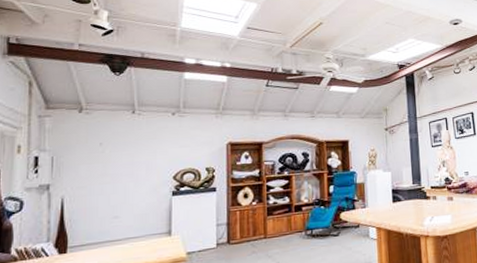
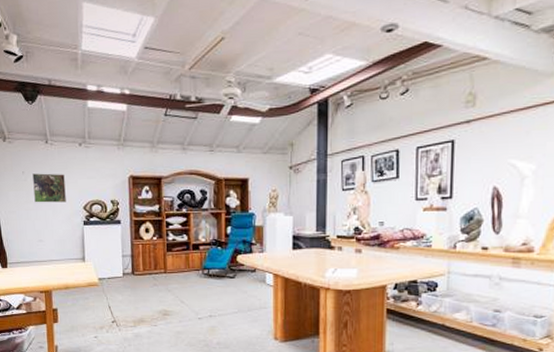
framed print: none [112,143,153,176] -> present [32,173,66,203]

